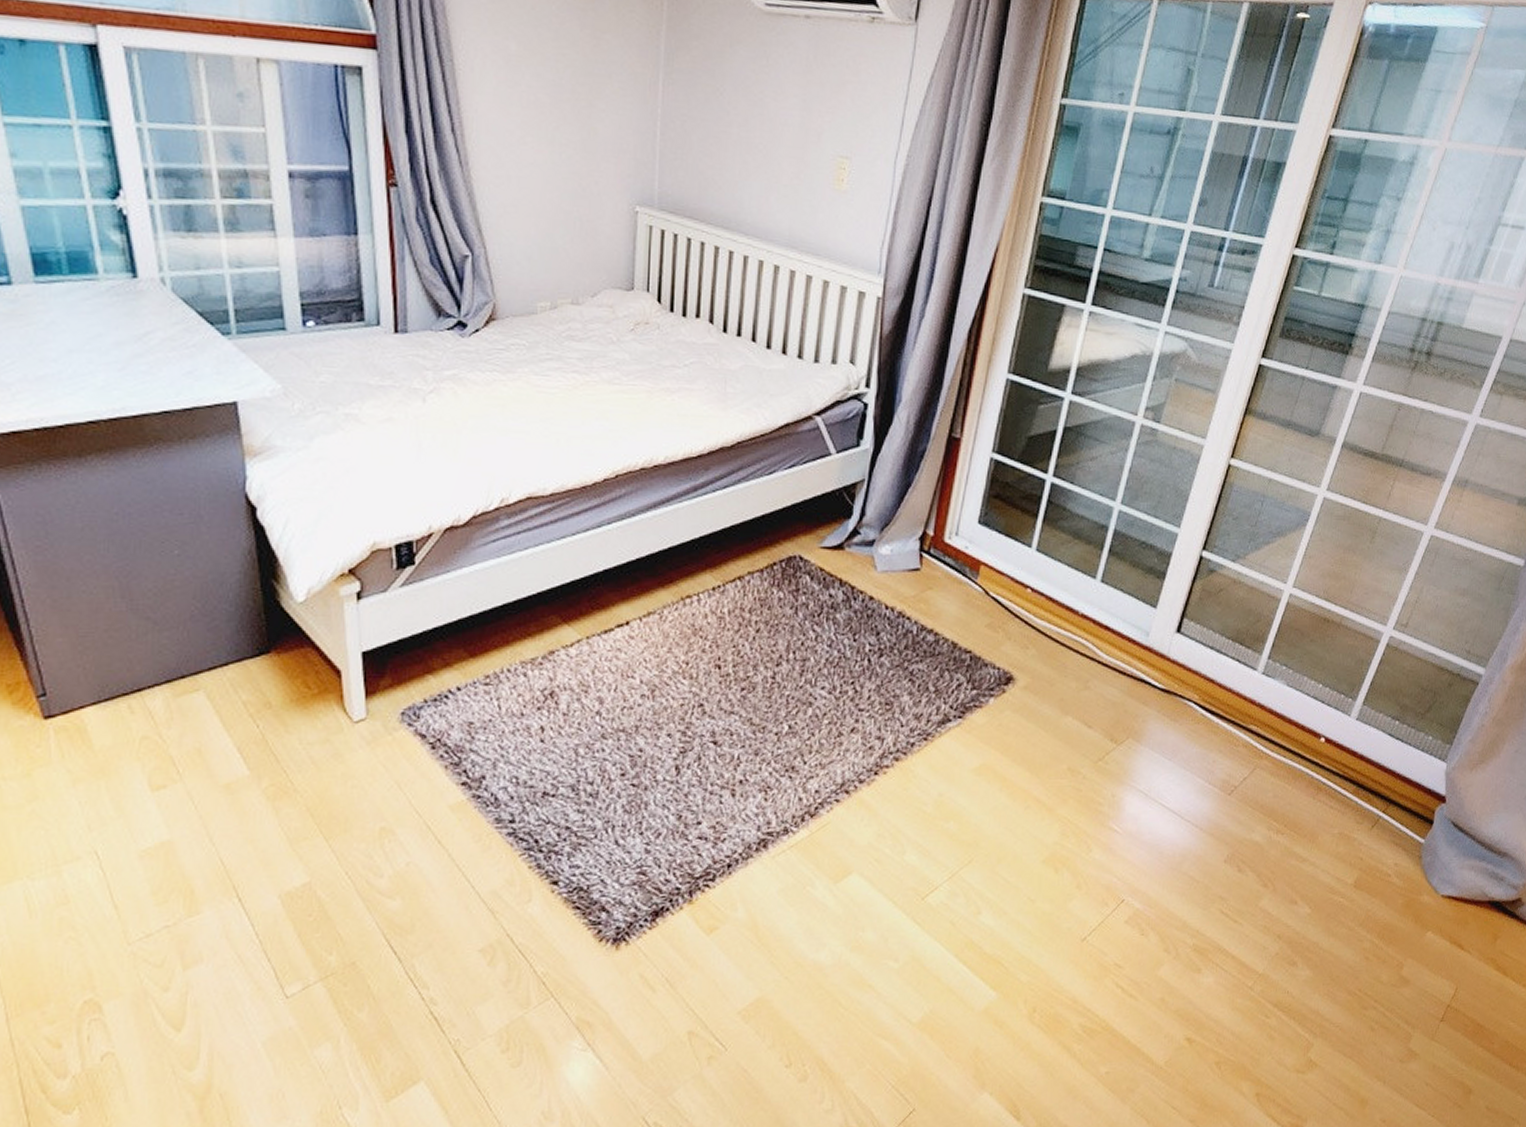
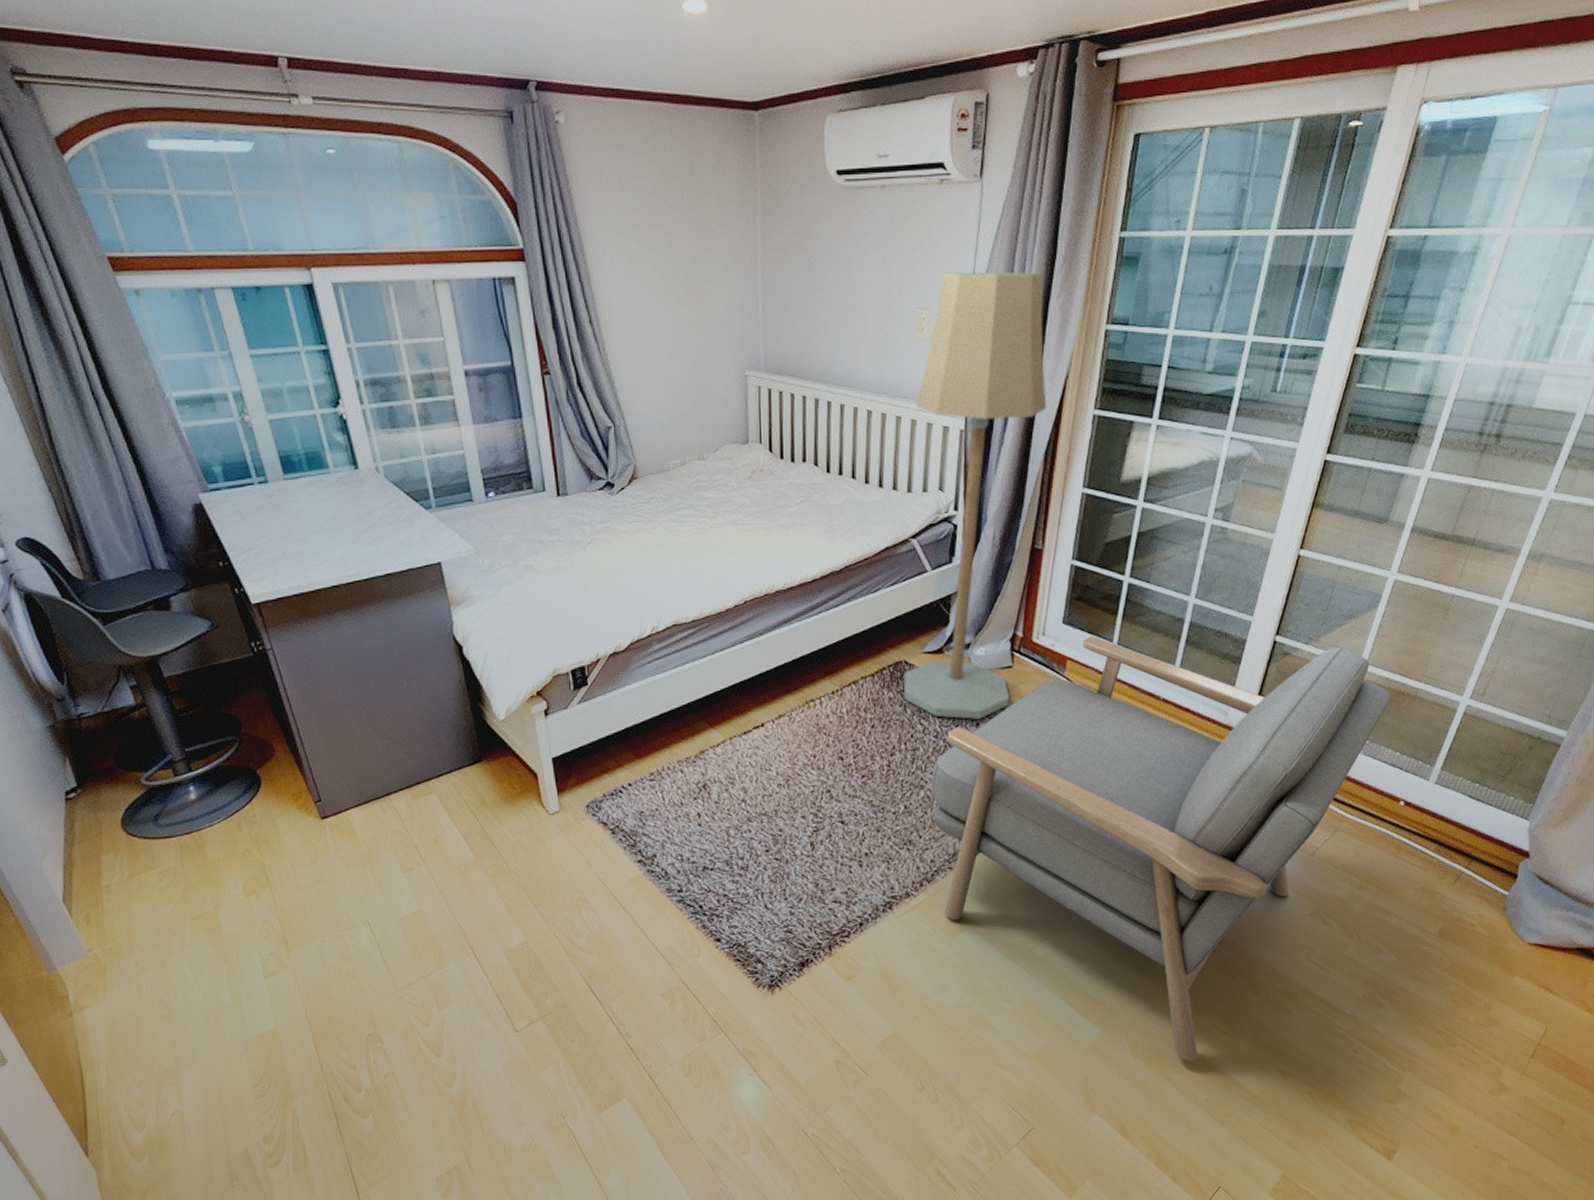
floor lamp: none [795,120,977,627] -> present [903,271,1047,719]
armchair: none [821,539,1316,1029] -> present [931,636,1391,1061]

